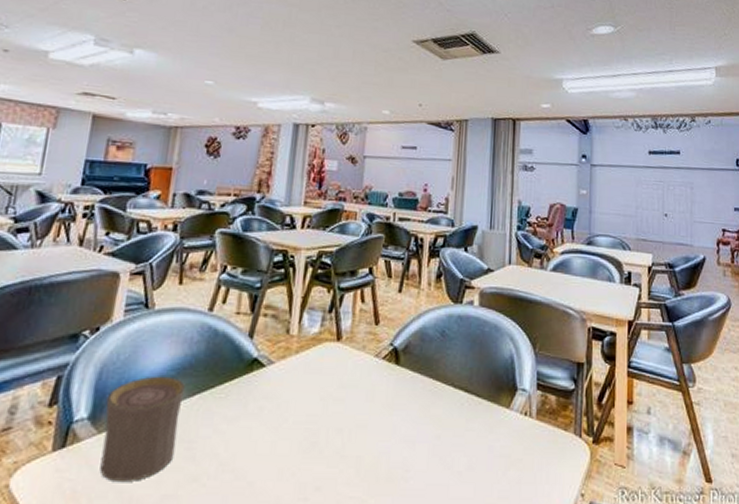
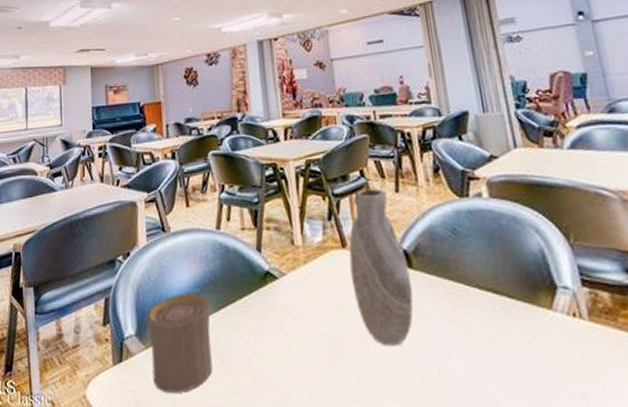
vase: none [339,286,396,437] -> present [349,188,414,346]

